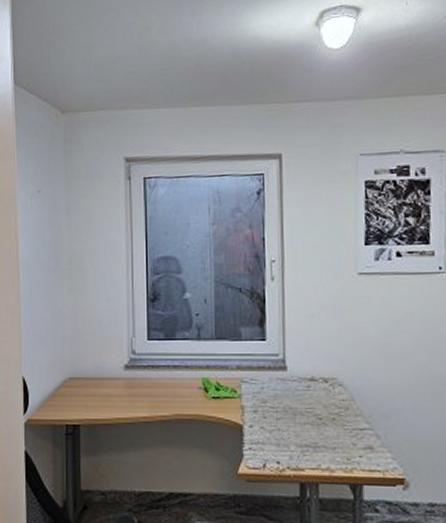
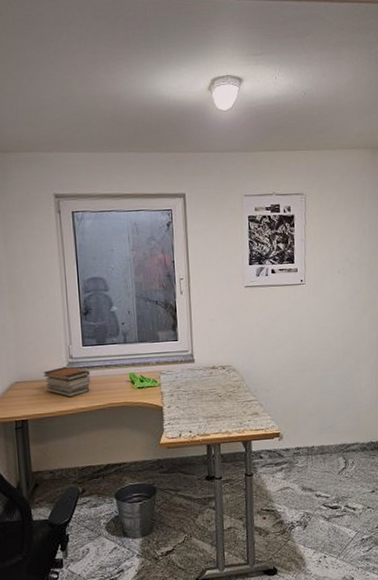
book stack: none [100,364,155,402] -> present [42,367,91,398]

